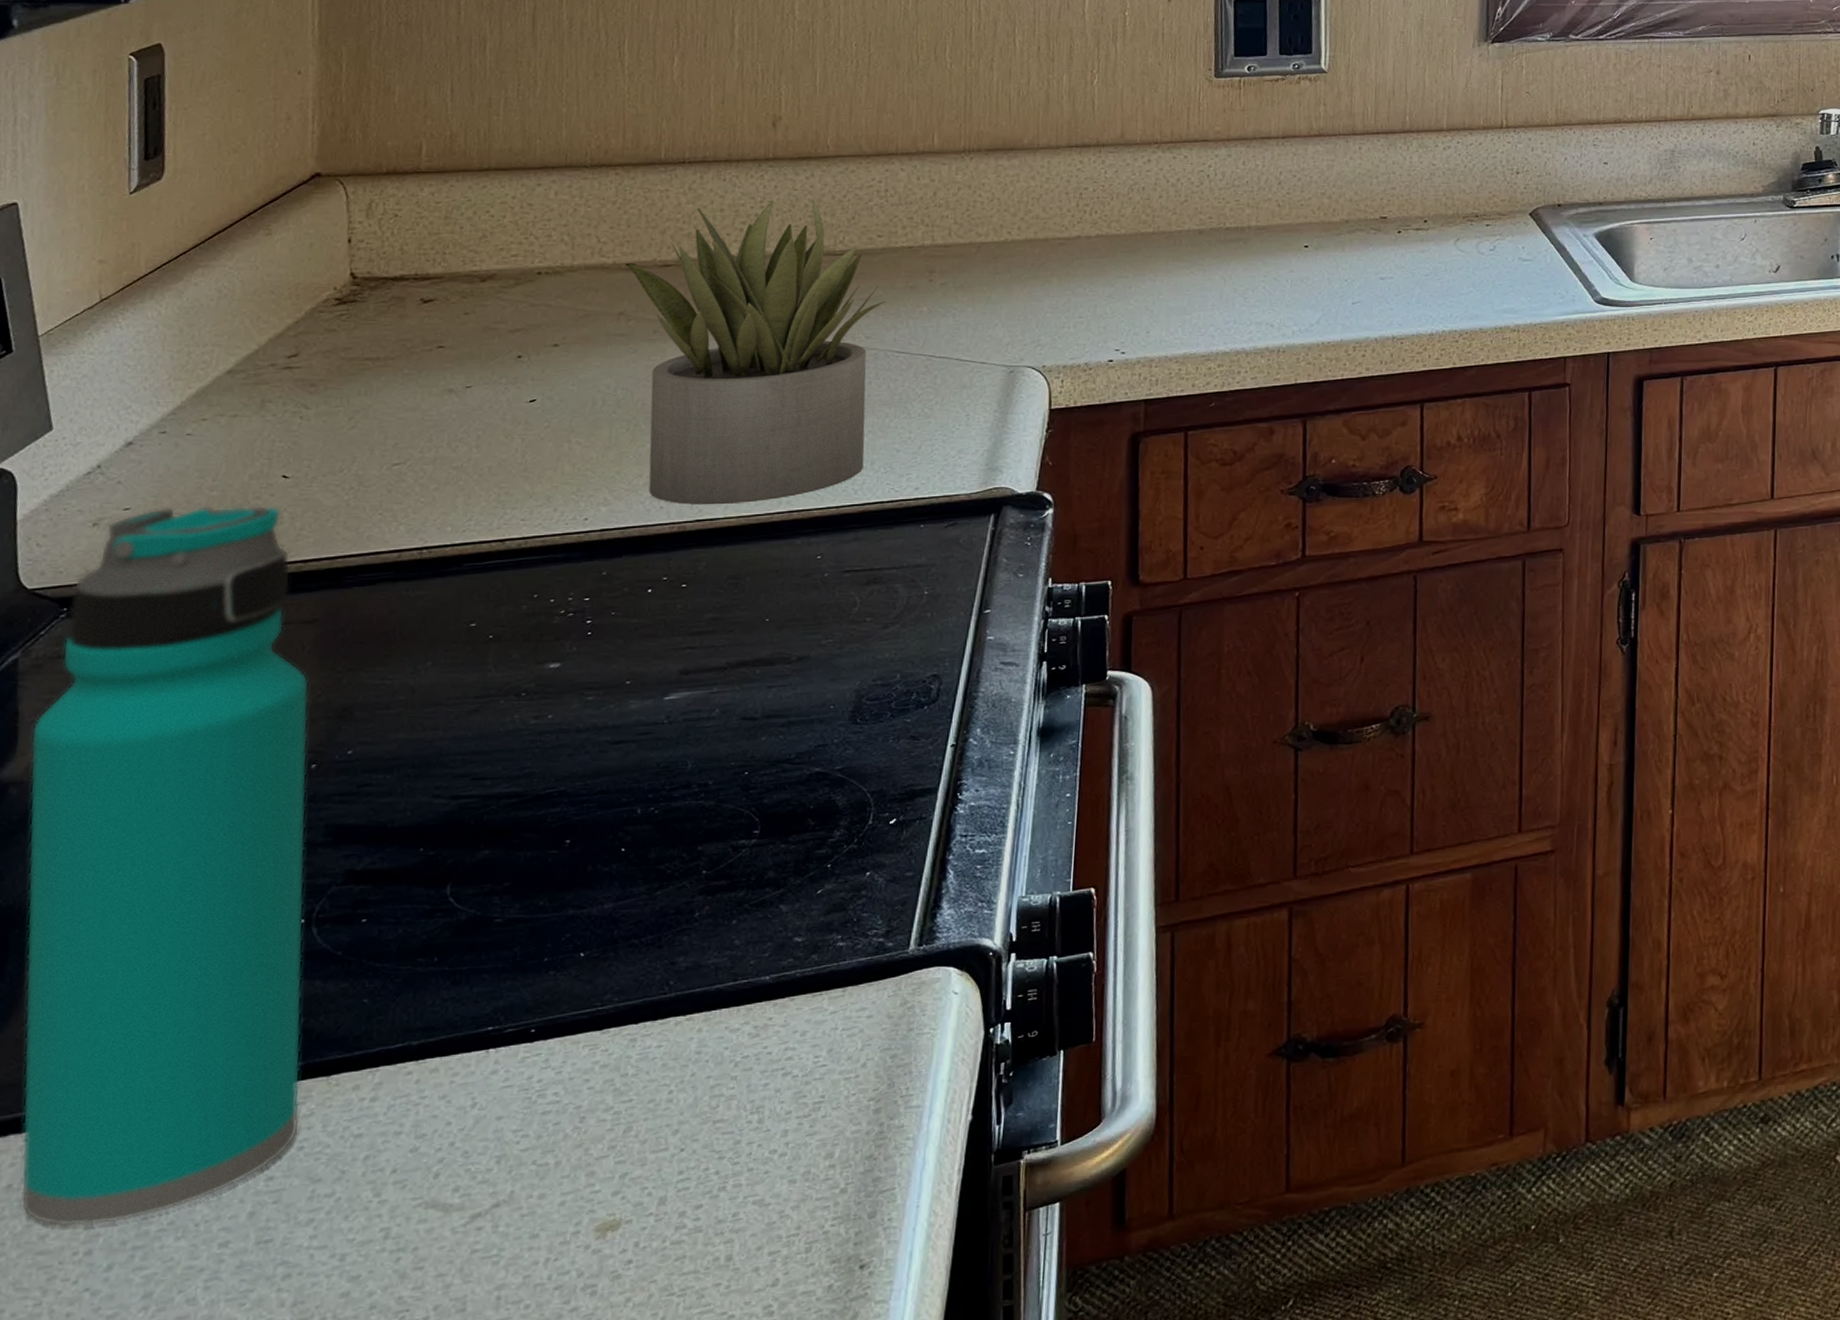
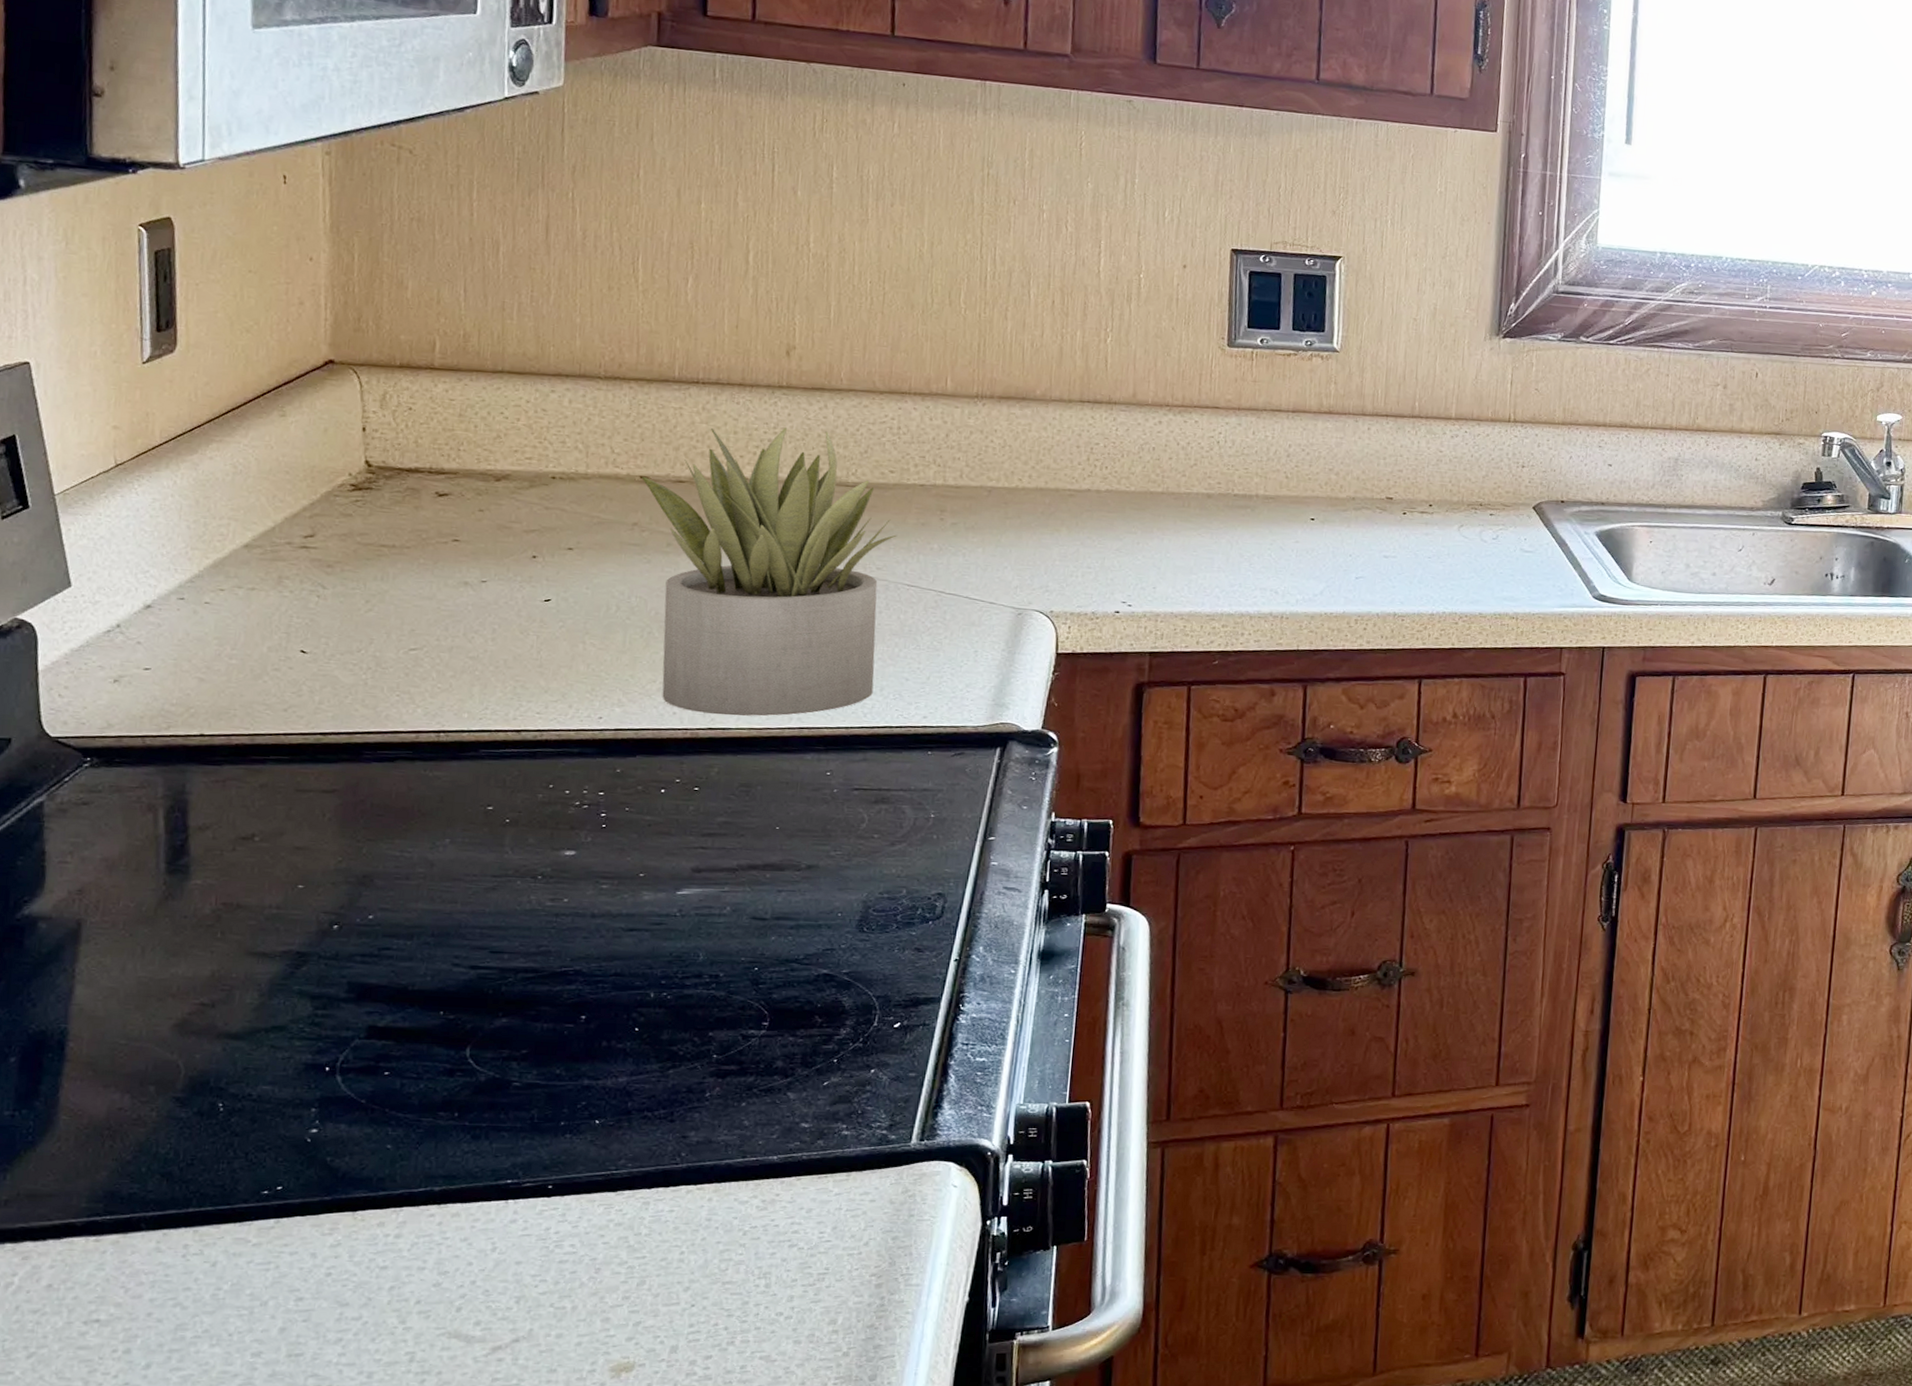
water bottle: present [20,506,310,1227] -> none [58,670,331,1328]

